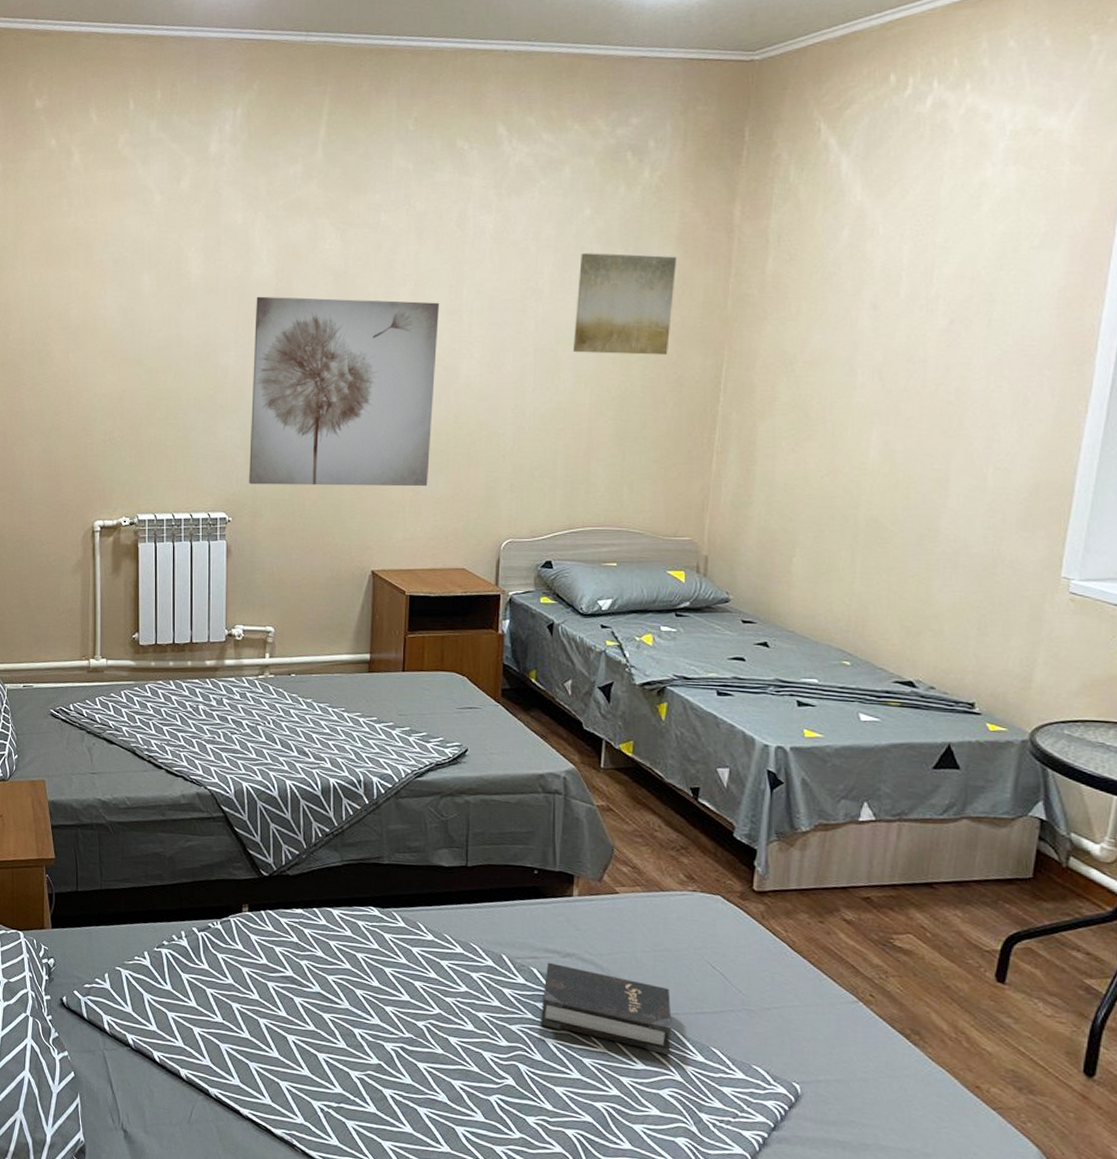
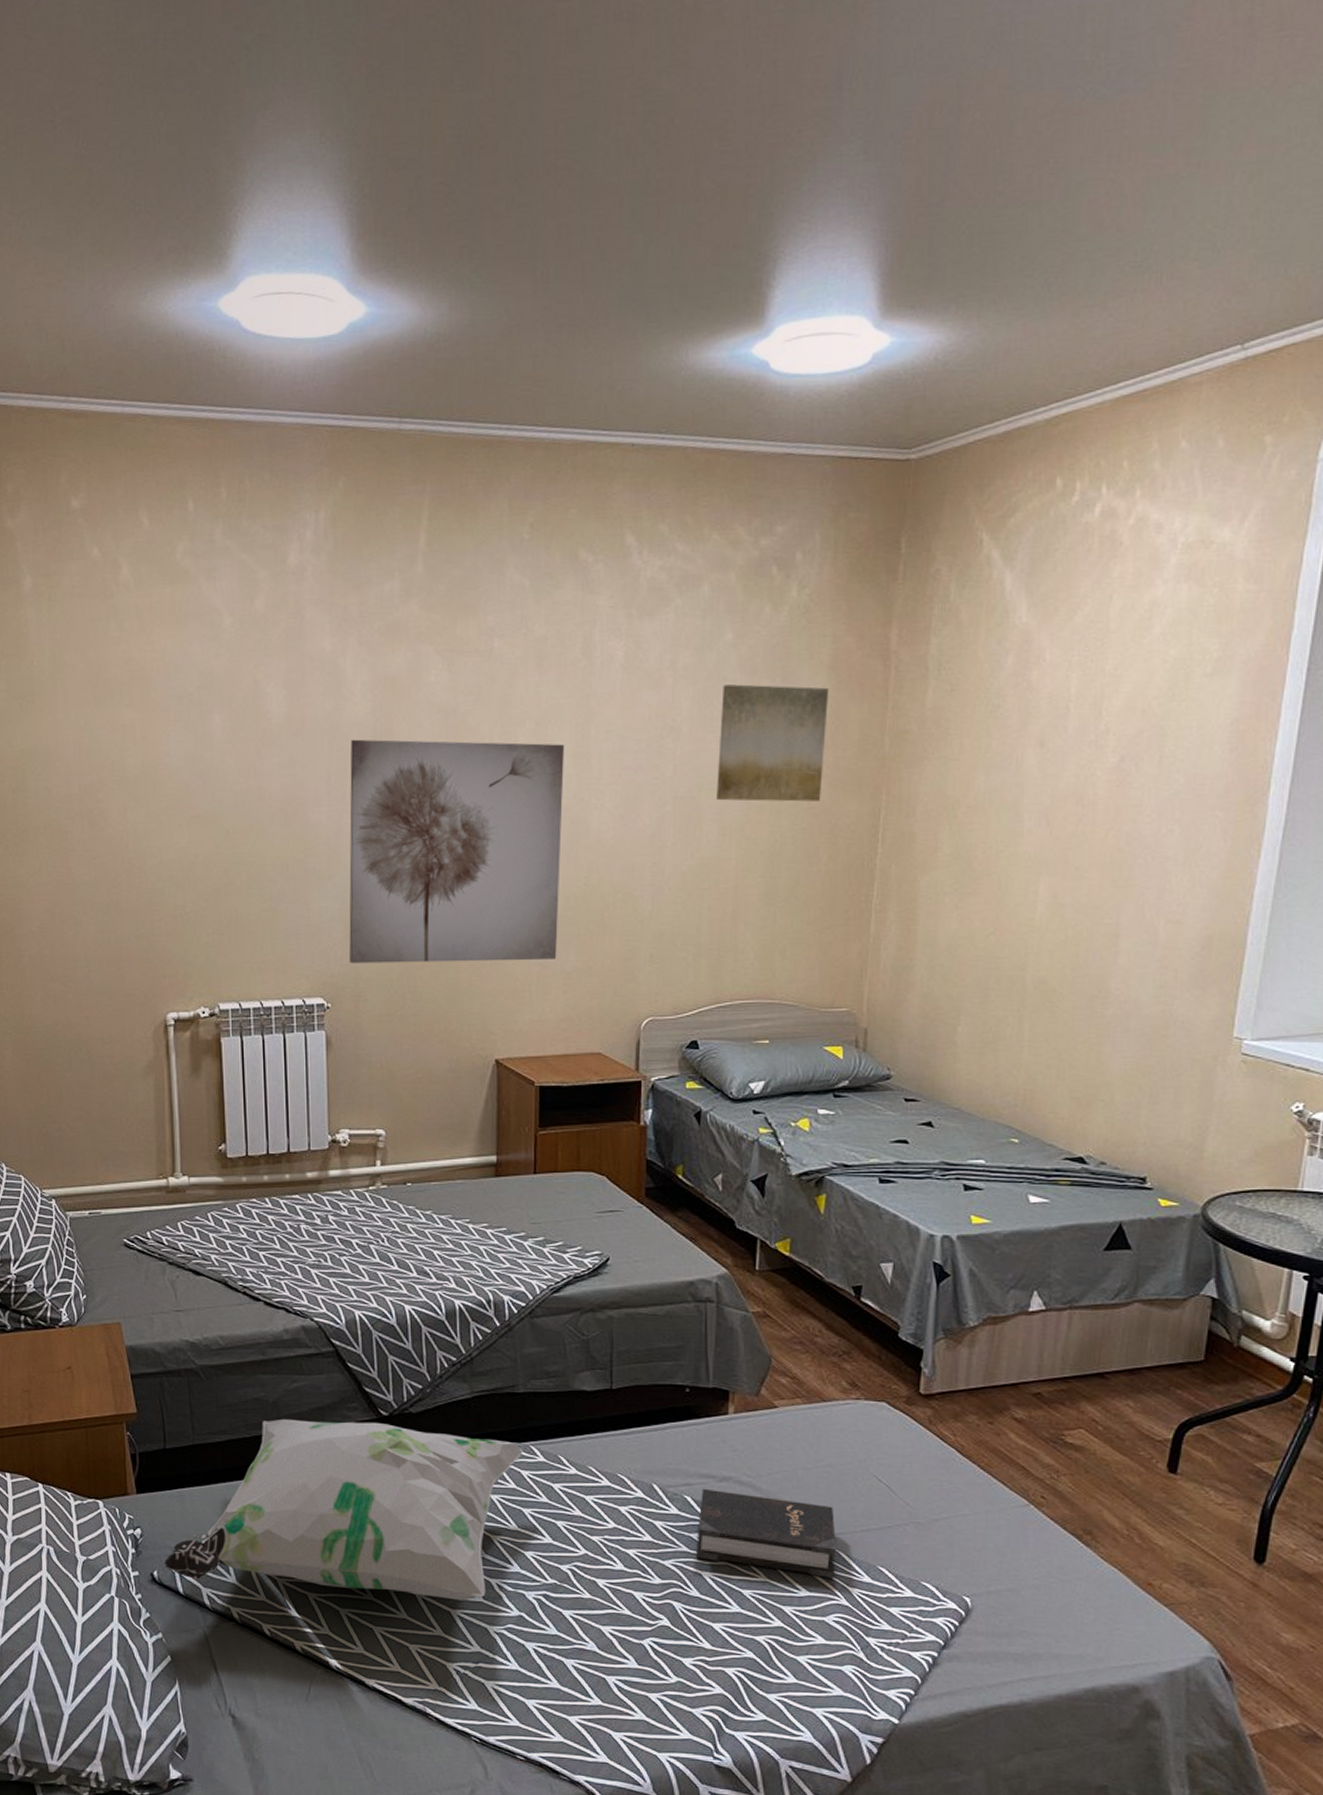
decorative pillow: none [72,872,386,1046] -> present [164,1418,523,1601]

